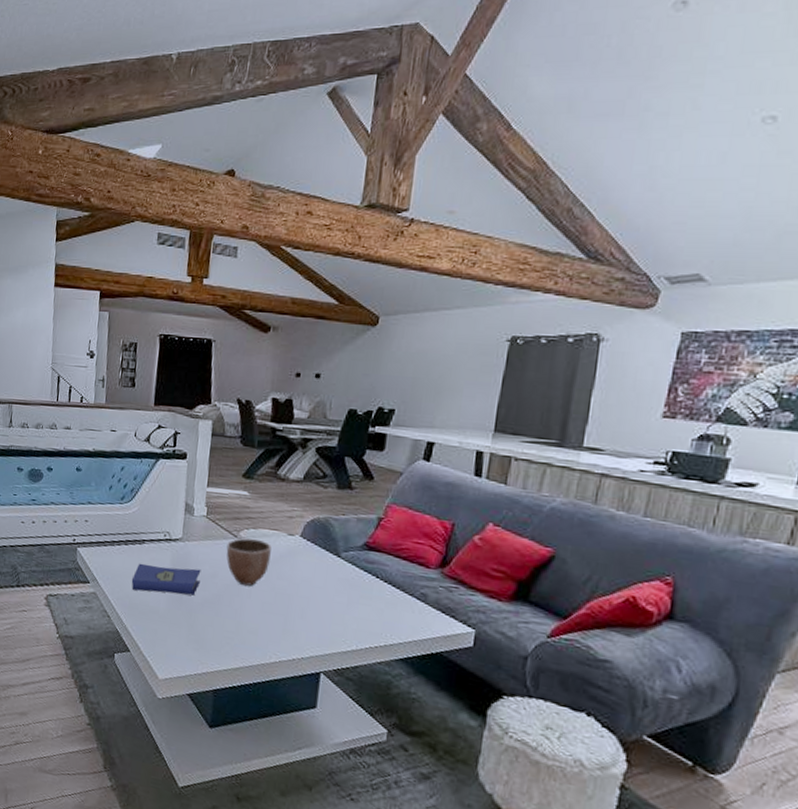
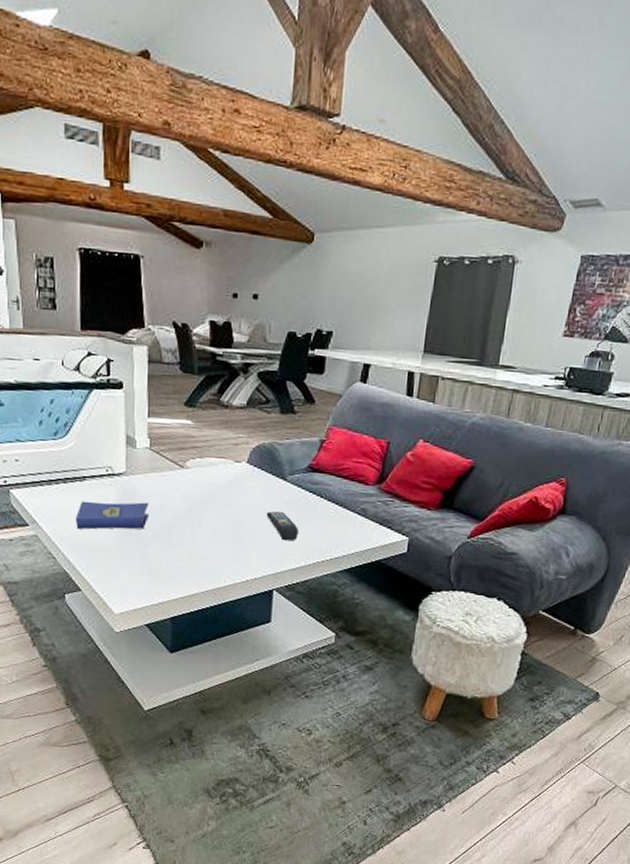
decorative bowl: present [226,538,272,586] -> none [173,467,219,515]
remote control: none [317,588,351,621] -> present [266,511,298,541]

